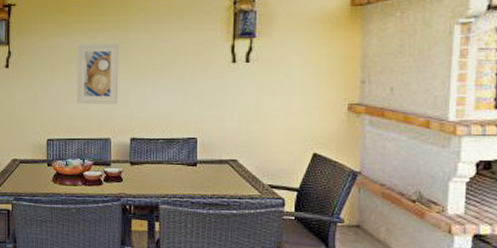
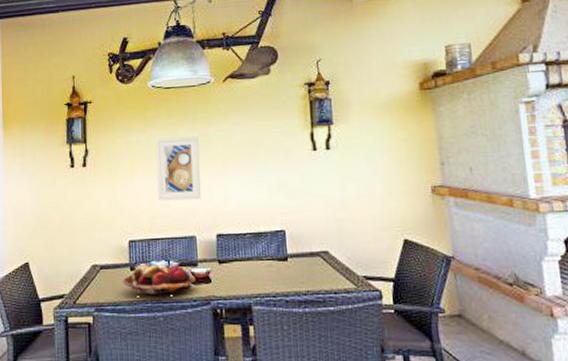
fruit basket: none [40,161,109,193] -> present [123,263,196,298]

